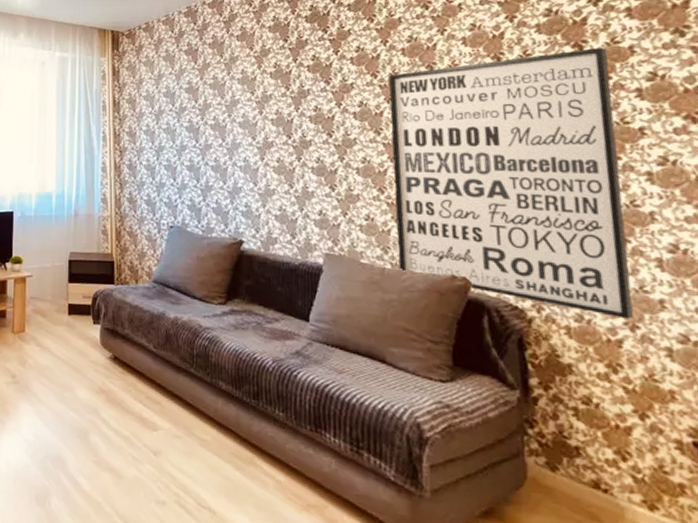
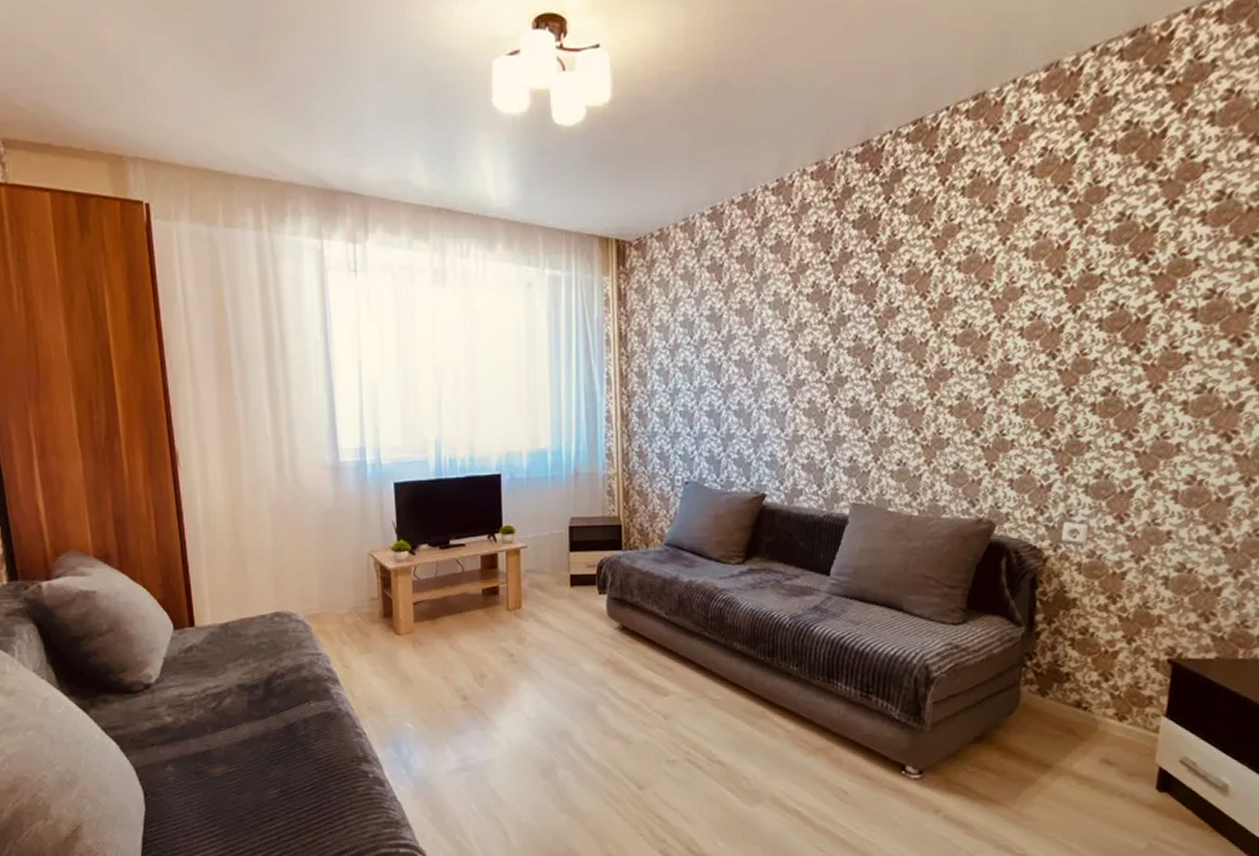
wall art: present [389,47,633,319] -> none [926,259,1172,552]

